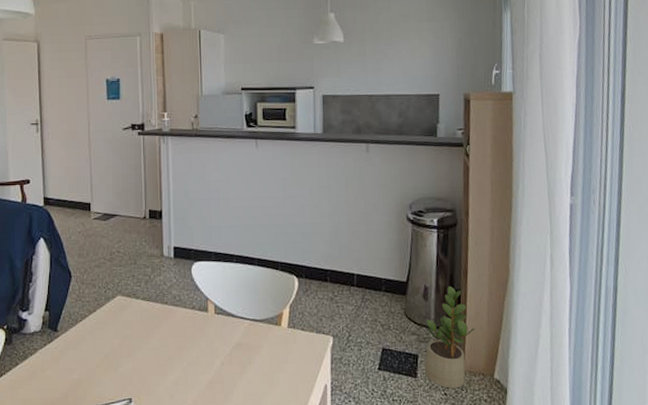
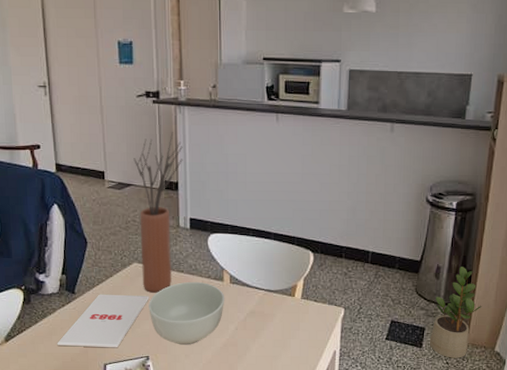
magazine: none [37,330,133,391] -> present [57,294,149,348]
vase: none [119,162,167,327] -> present [134,132,183,293]
bowl: none [132,313,210,384] -> present [148,281,225,345]

